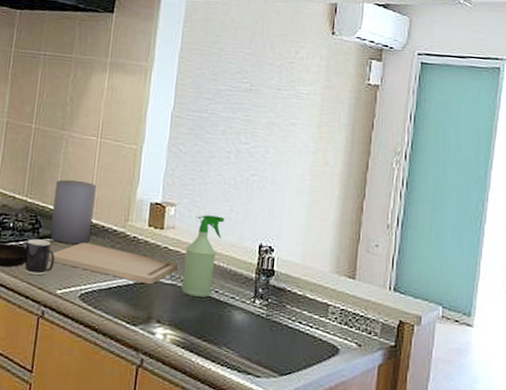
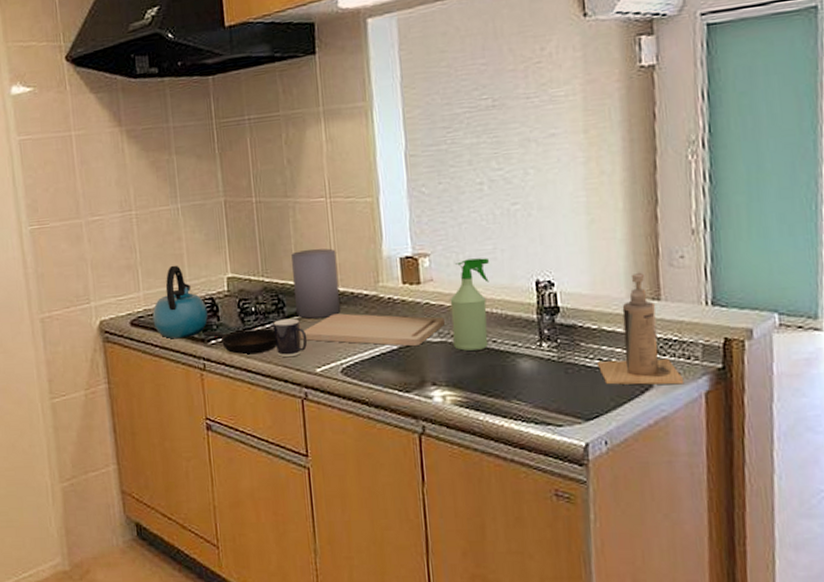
soap dispenser: none [297,252,364,355] -> present [596,272,685,385]

